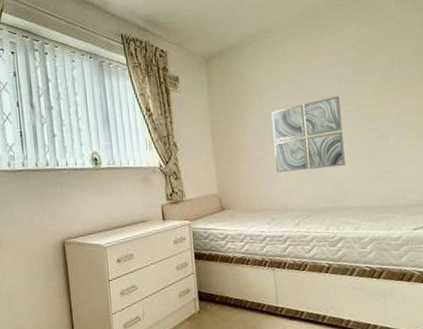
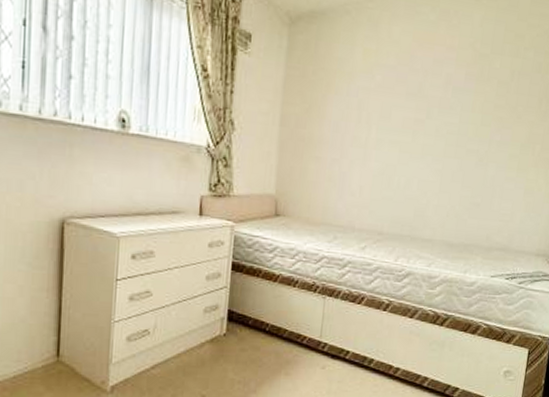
wall art: present [271,96,345,173] -> none [350,102,443,189]

